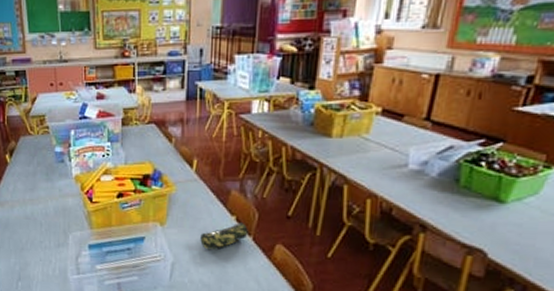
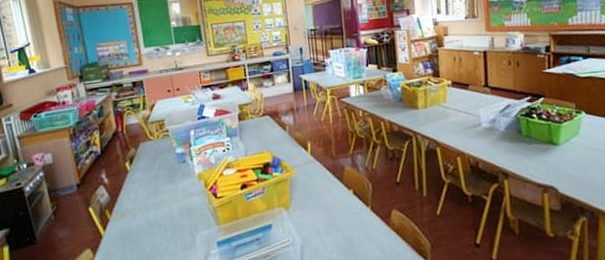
pencil case: present [200,222,248,250] -> none [324,195,366,227]

